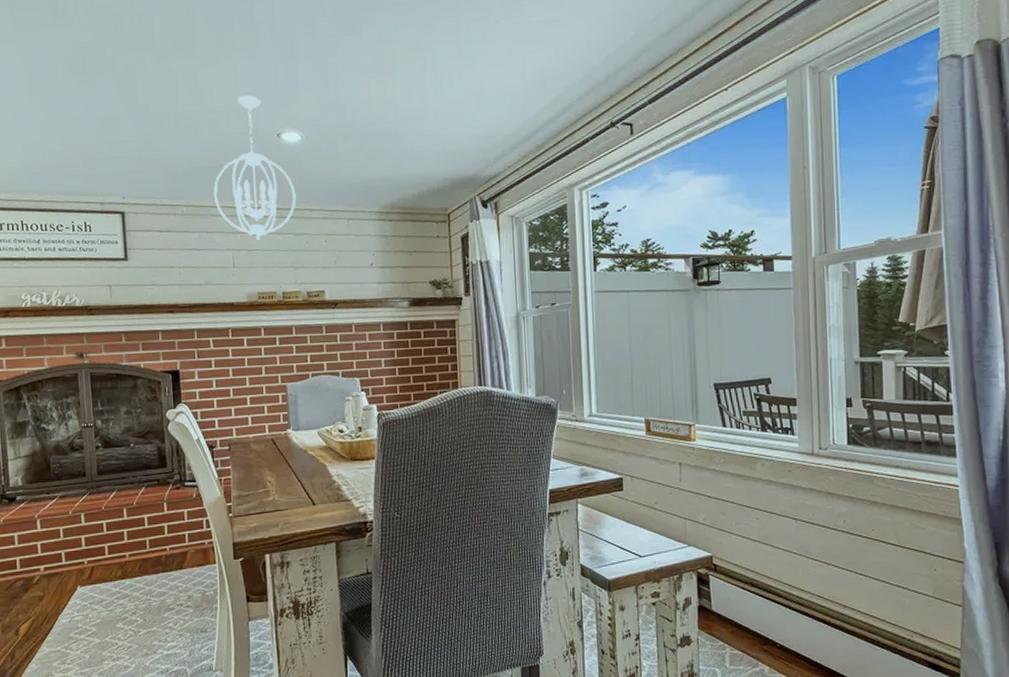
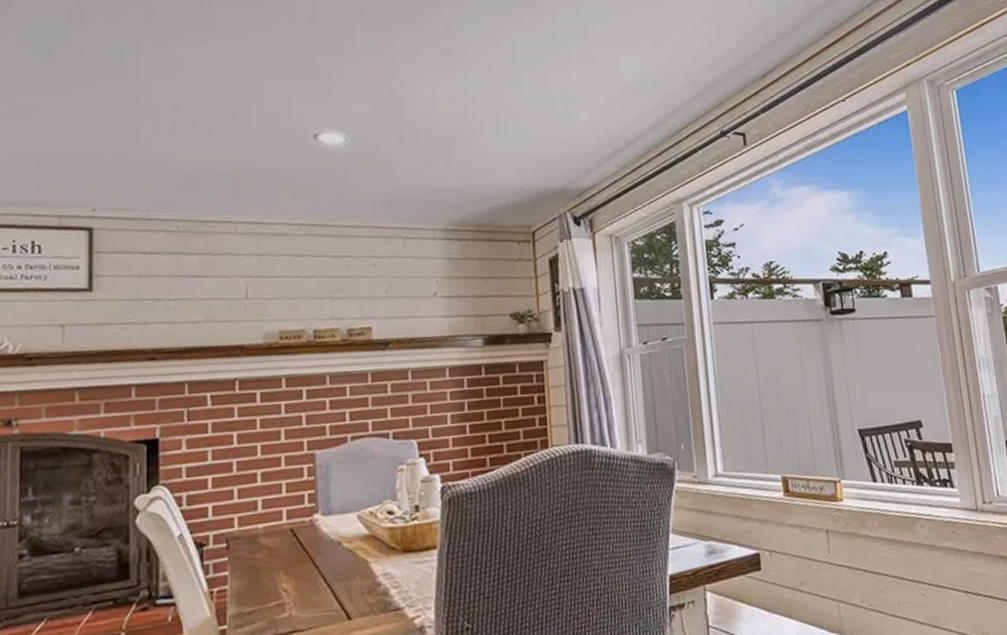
chandelier: present [213,95,296,240] -> none [222,88,336,264]

